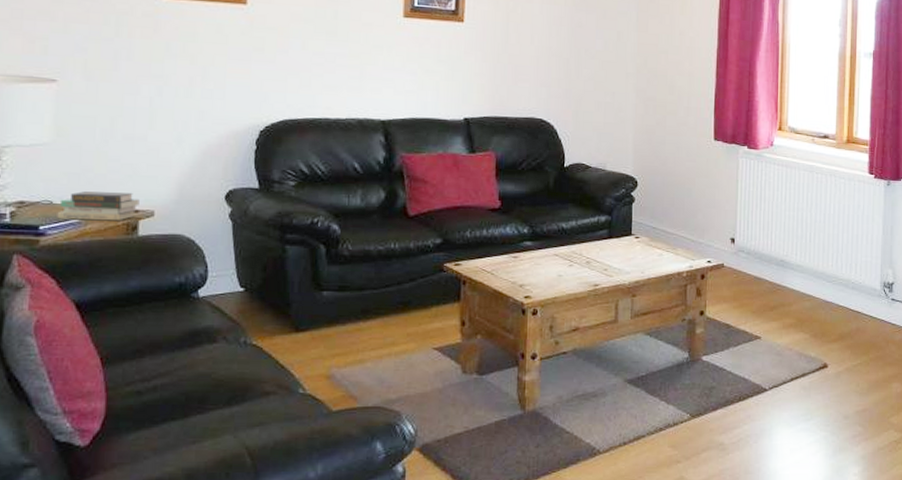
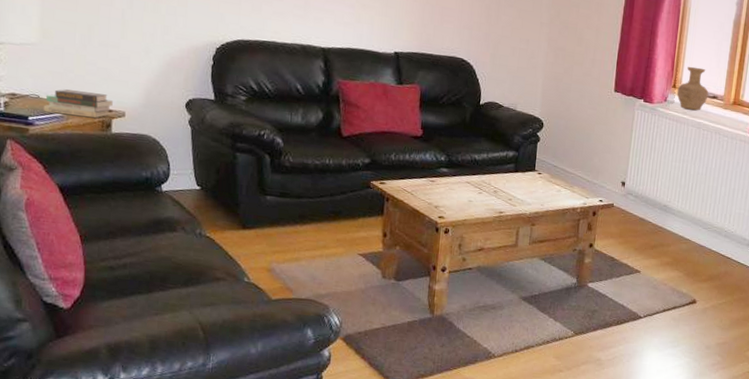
vase: none [783,106,819,154] -> present [677,66,709,112]

